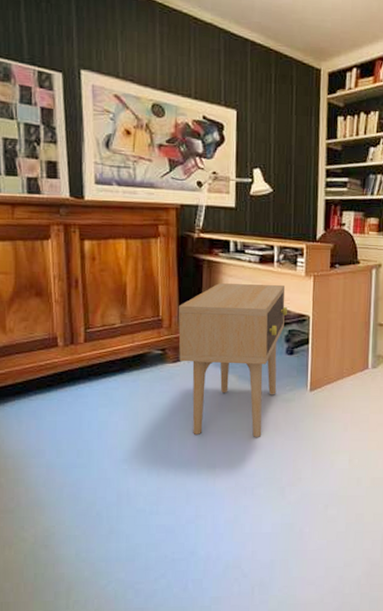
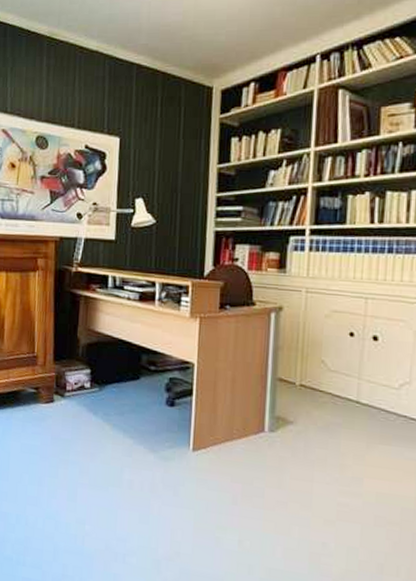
side table: present [178,283,287,437] -> none [52,321,169,497]

